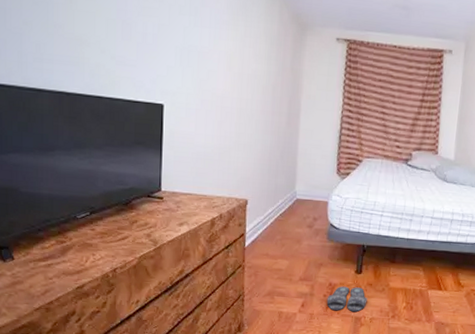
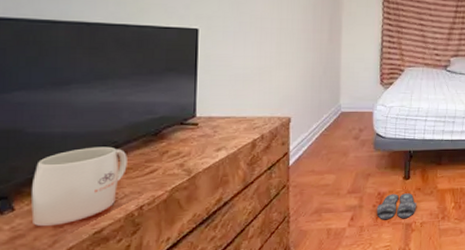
mug: none [26,210,103,277] -> present [30,146,127,227]

